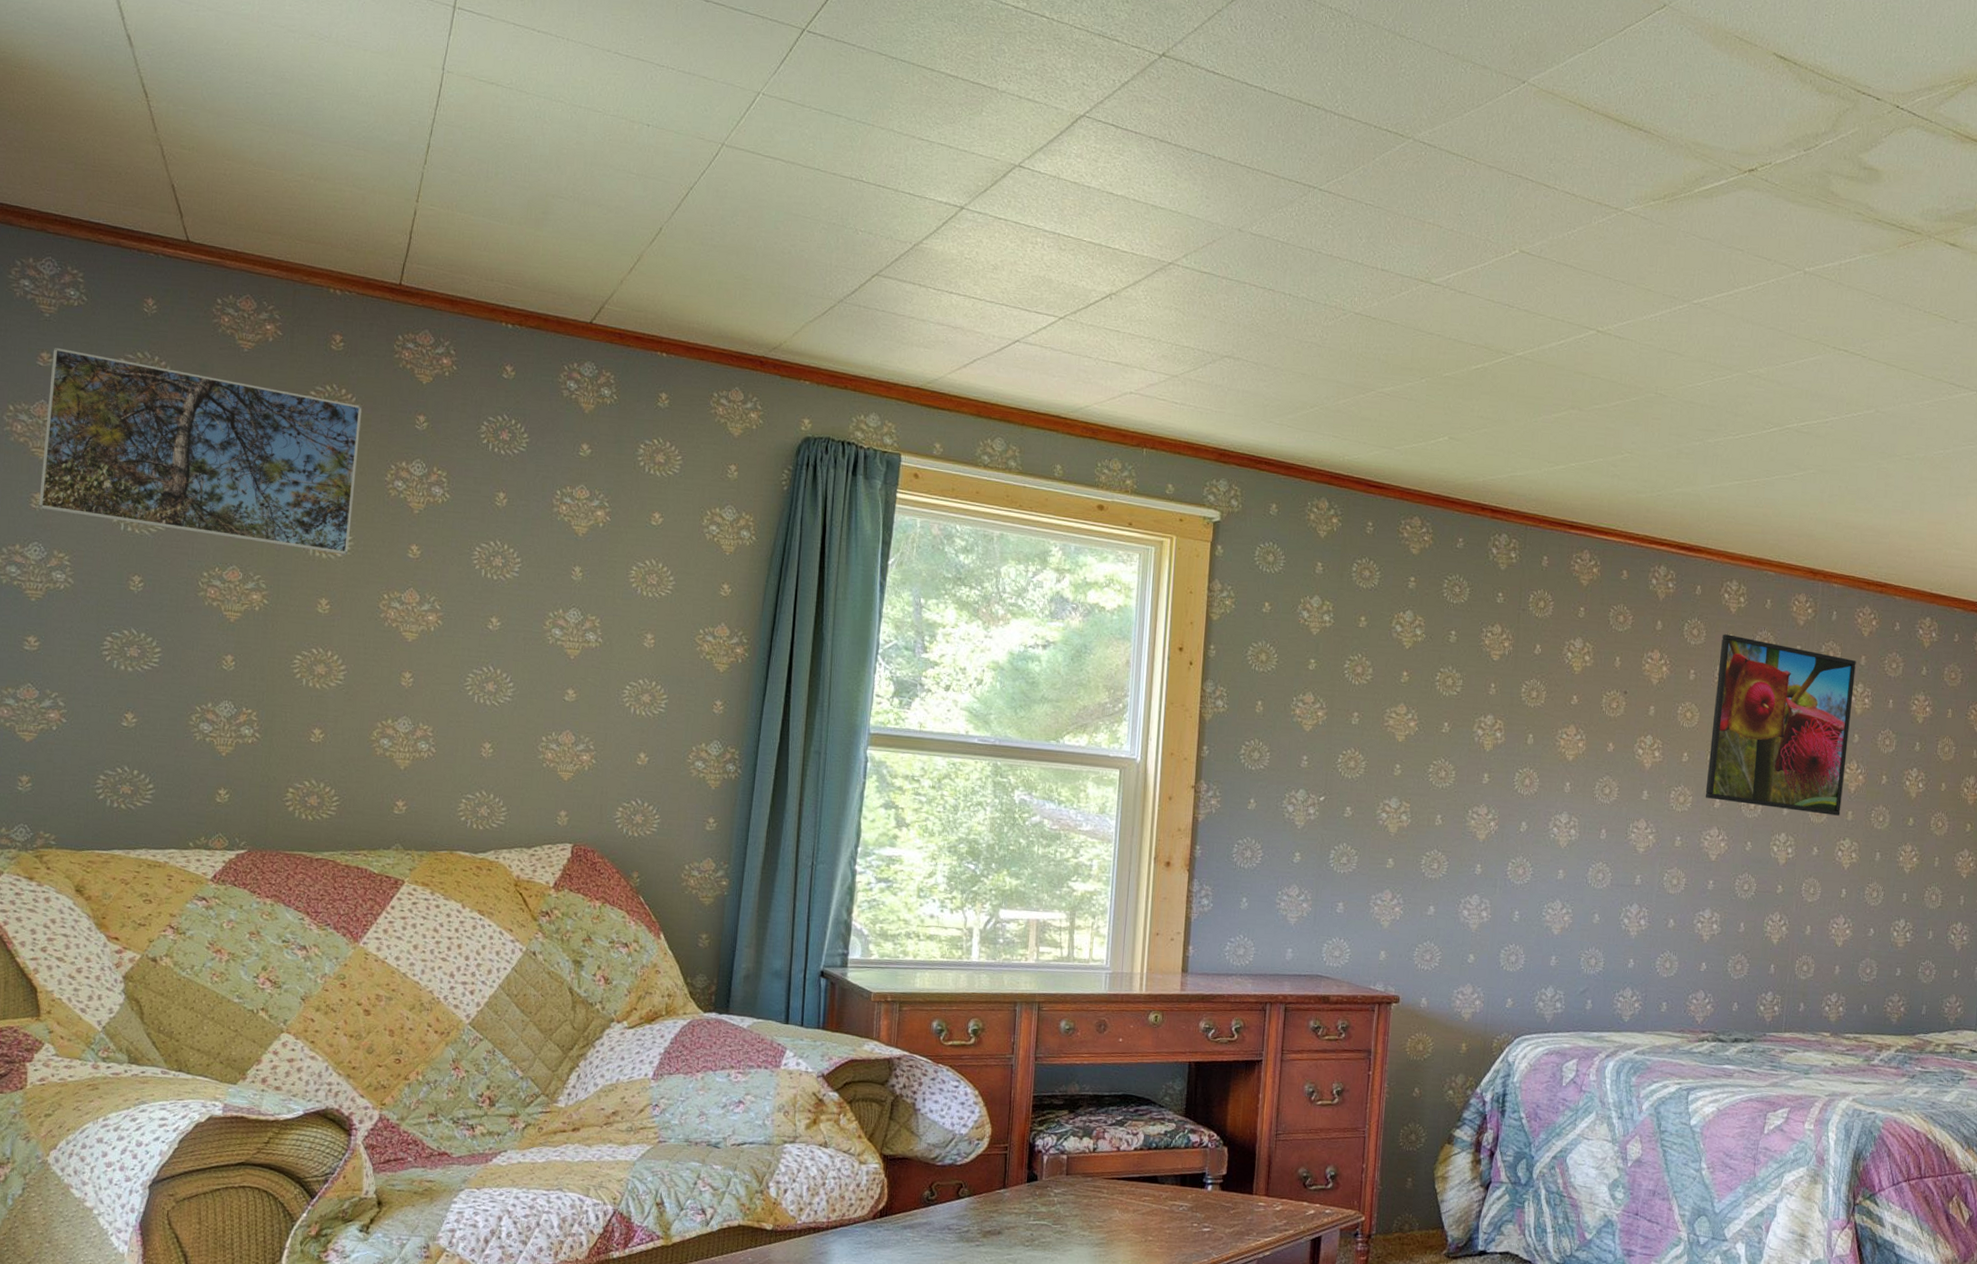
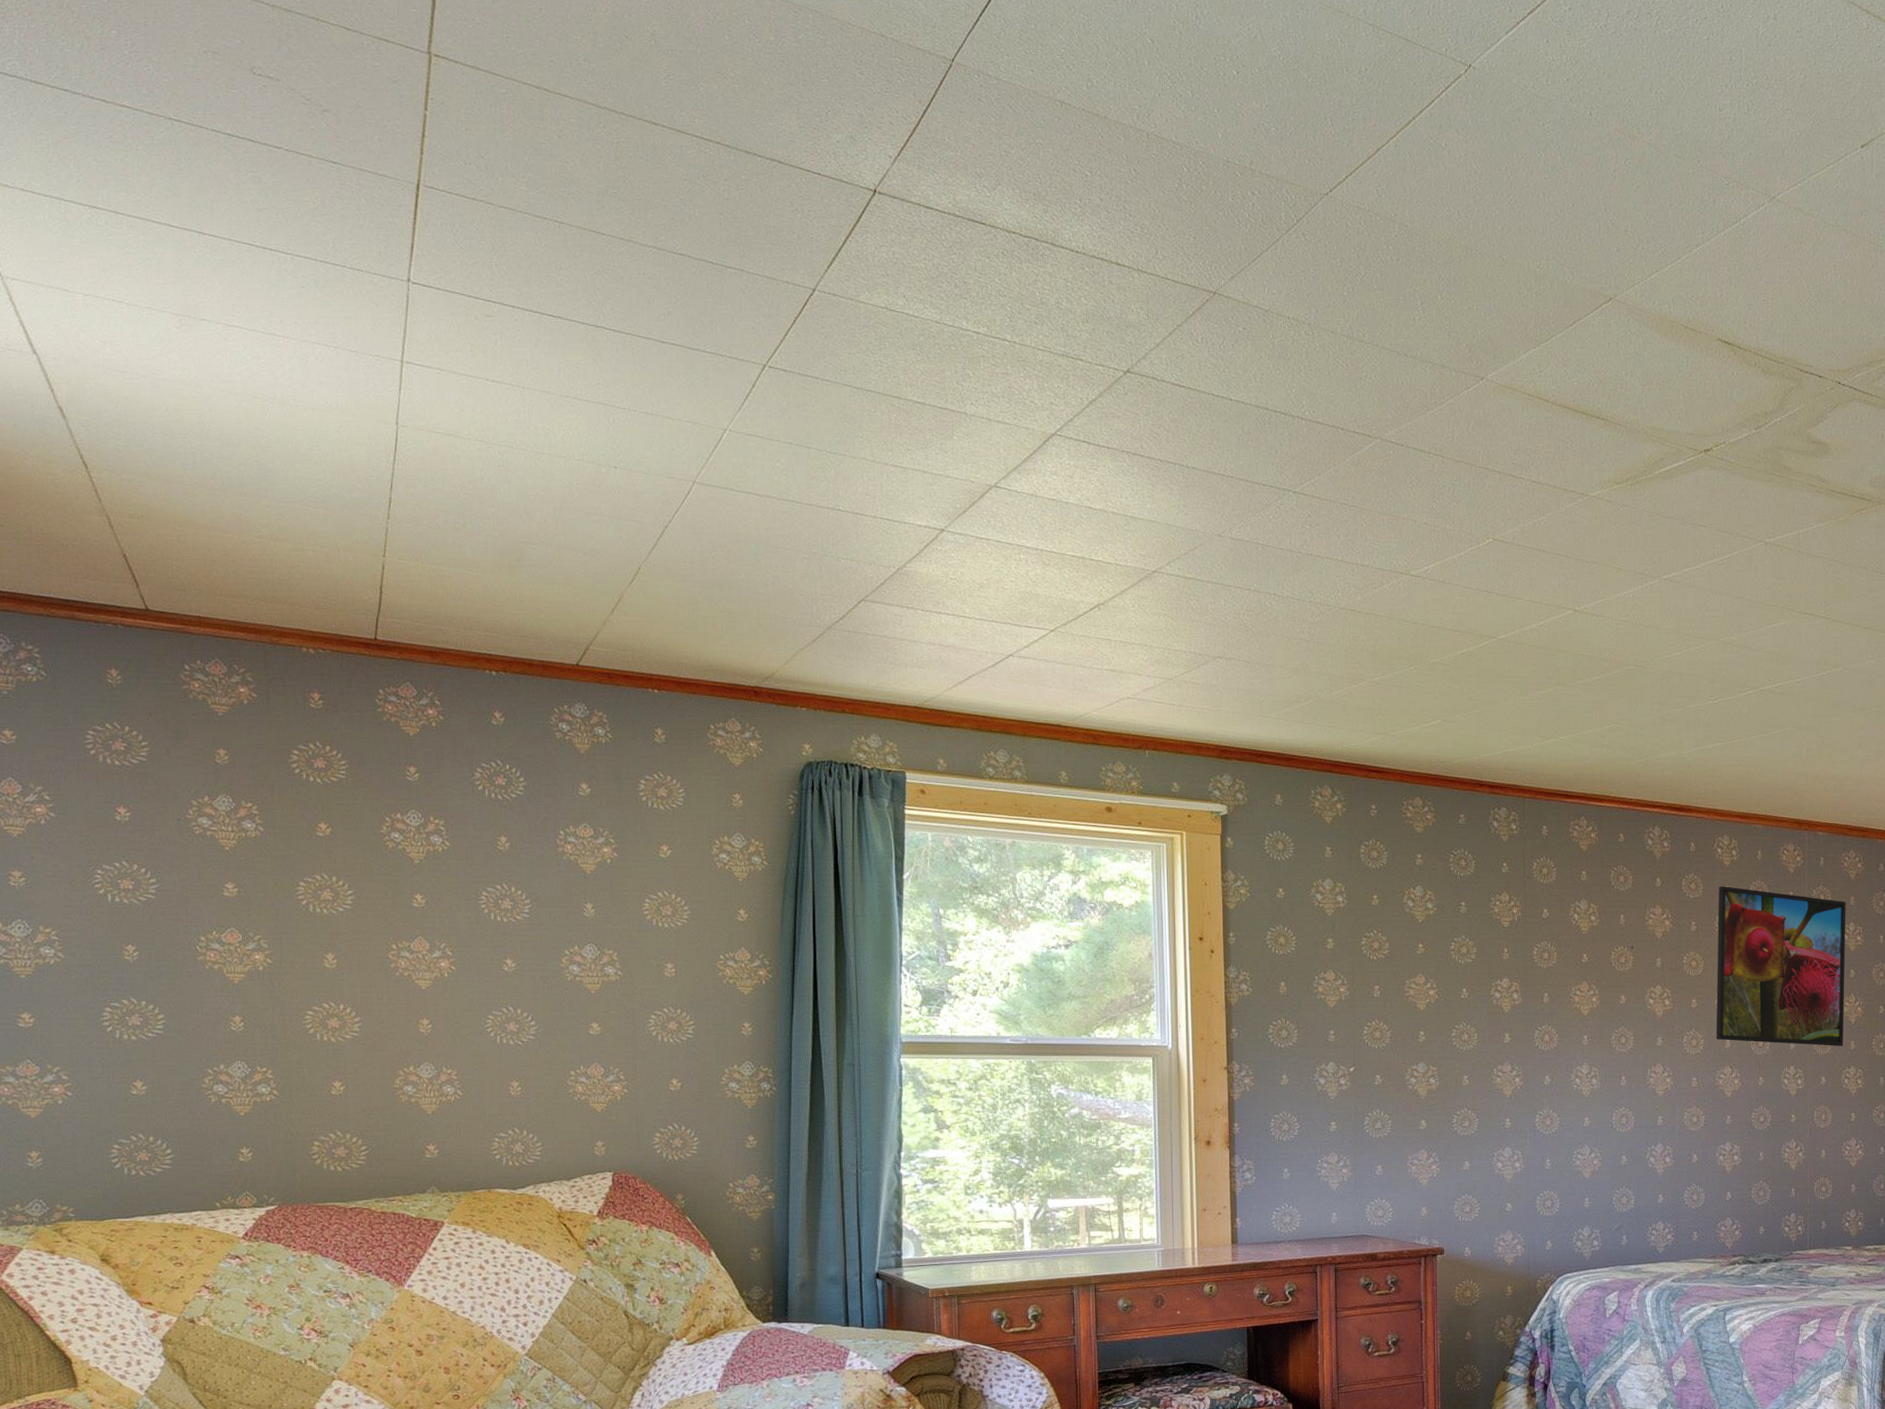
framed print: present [38,348,362,555] -> none [15,725,350,909]

